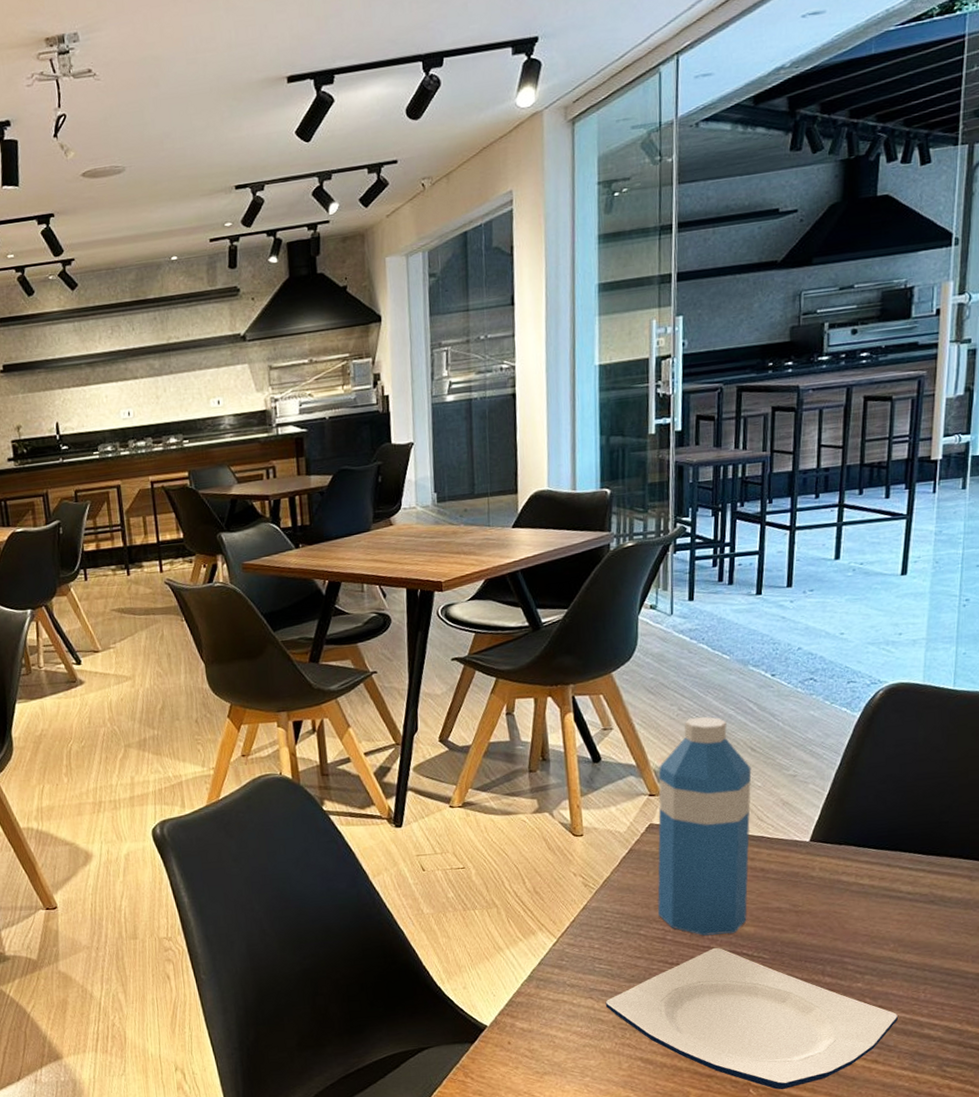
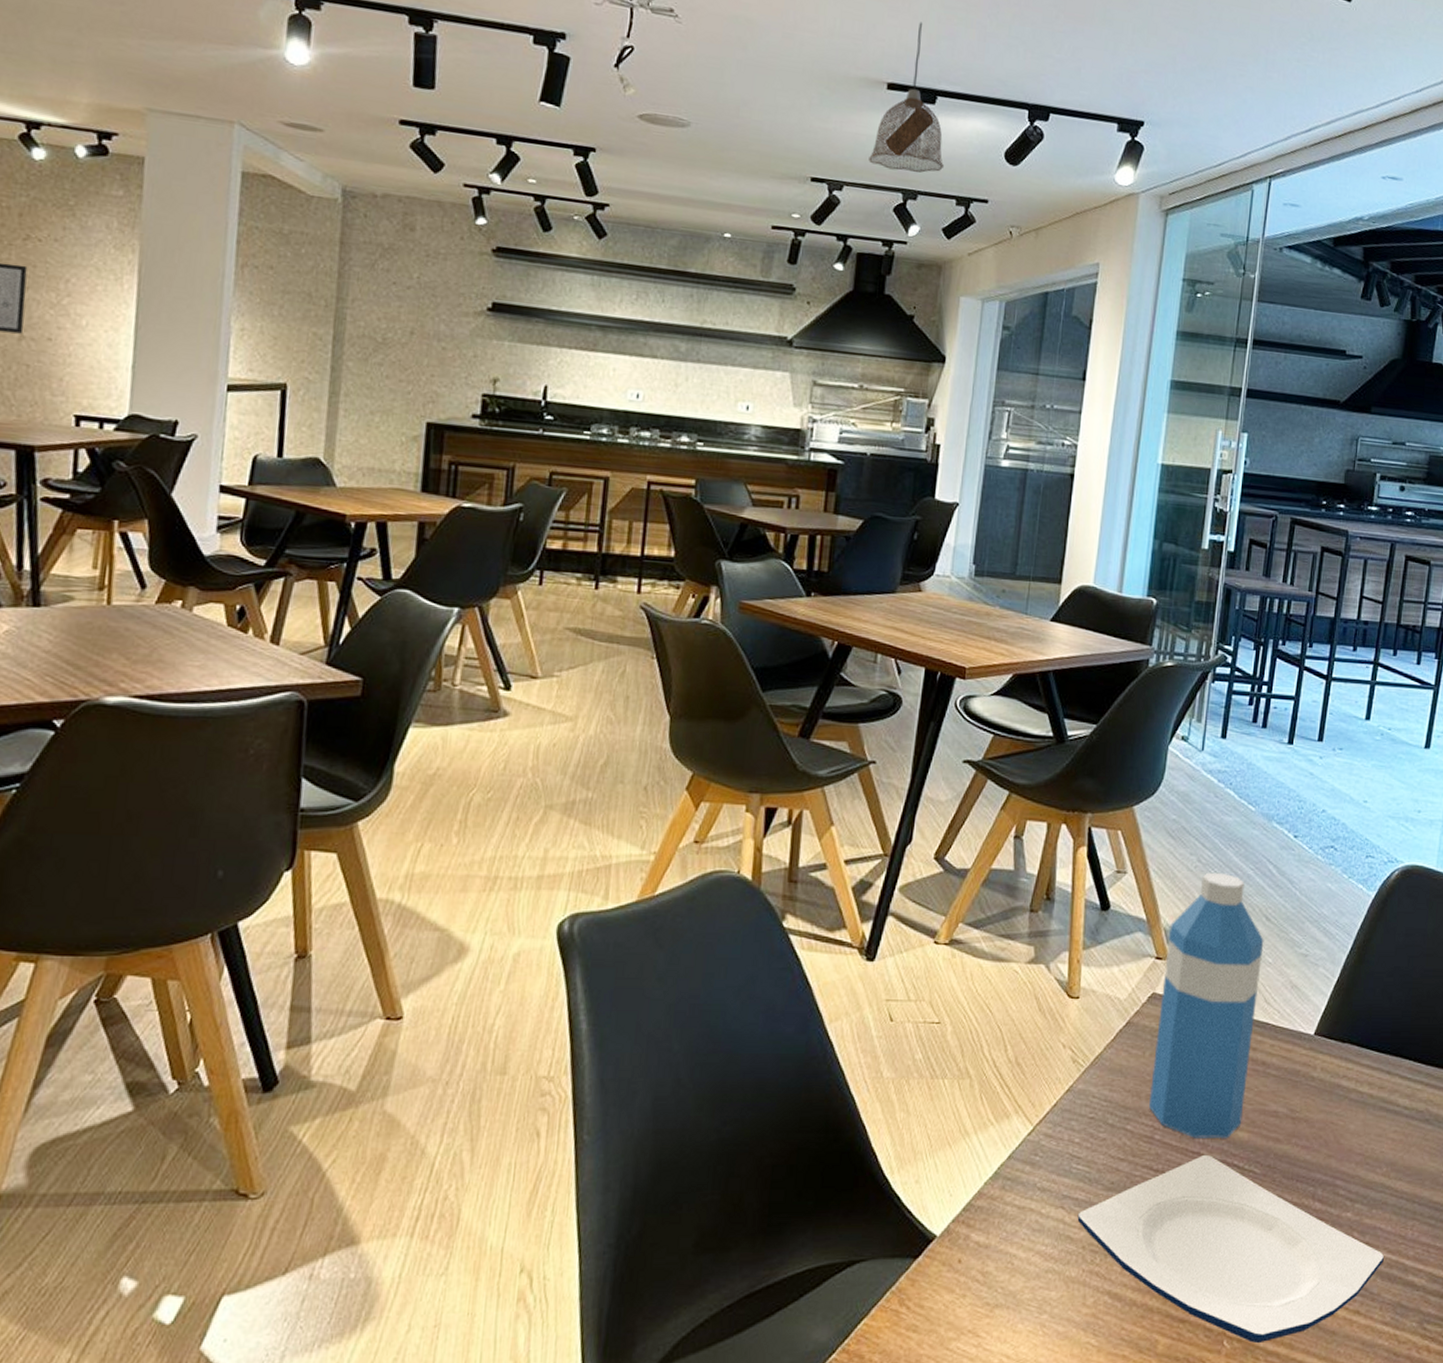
pendant lamp: none [282,7,352,158] -> present [869,22,945,173]

